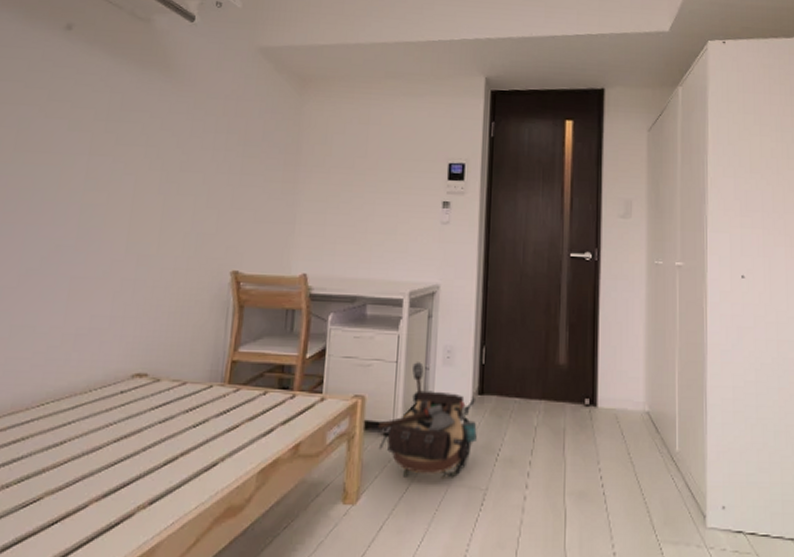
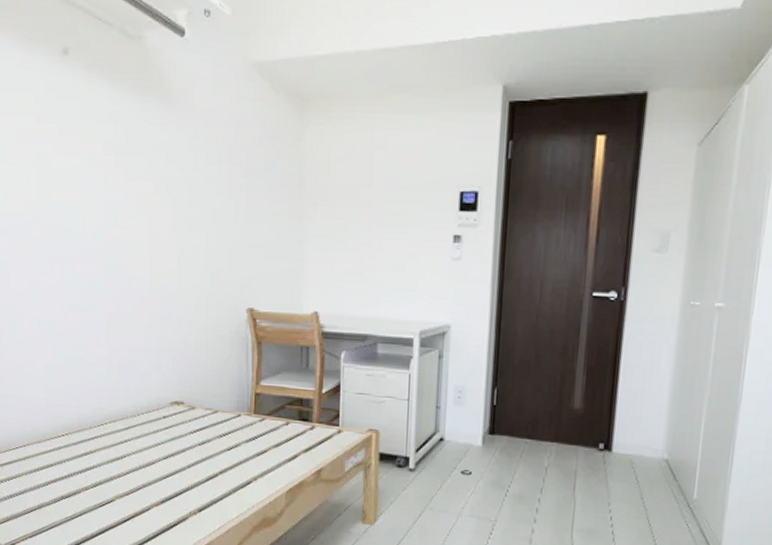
backpack: present [378,362,477,478] -> none [392,400,487,508]

